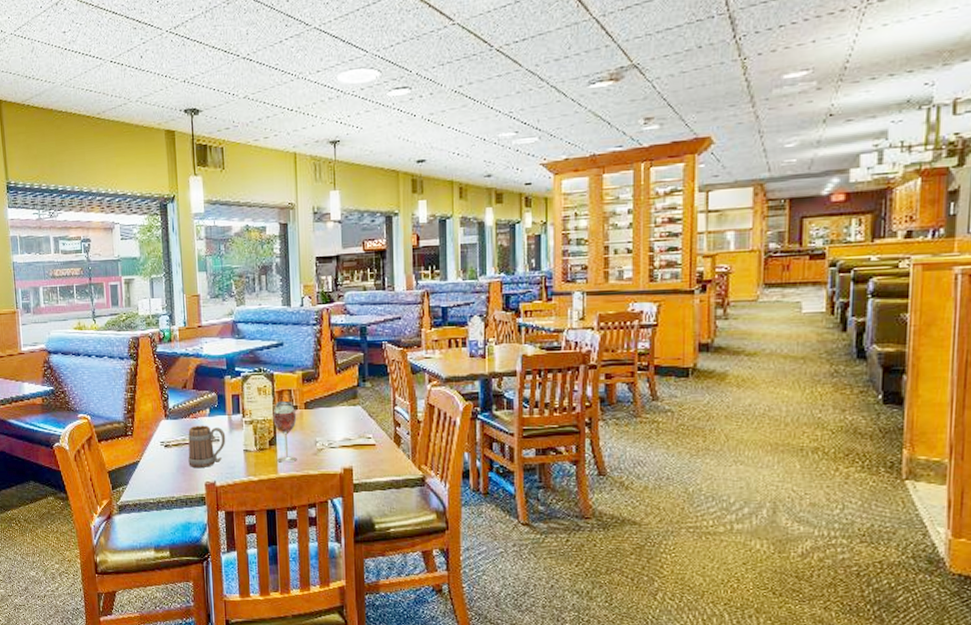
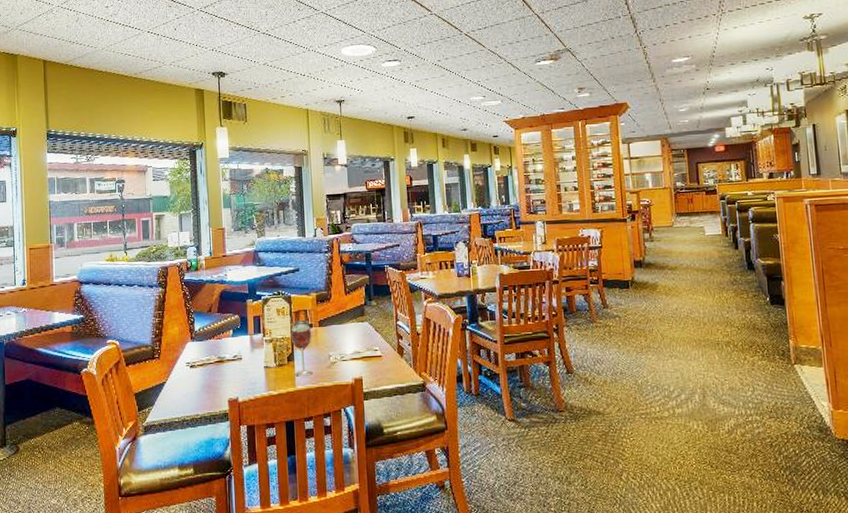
beer mug: present [188,425,226,469] -> none [212,345,248,386]

